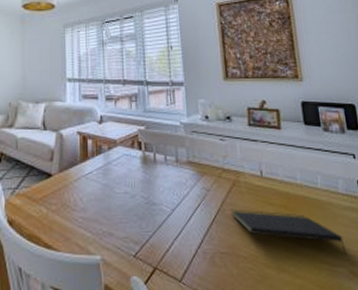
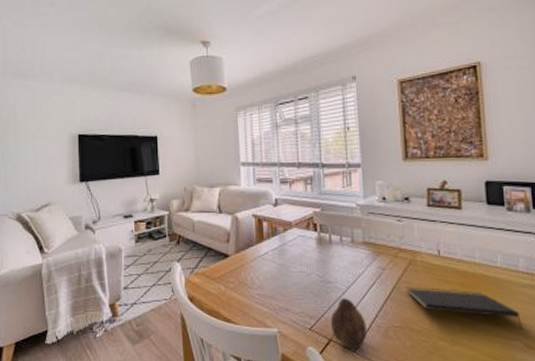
fruit: none [155,222,193,278] -> present [330,298,367,348]

